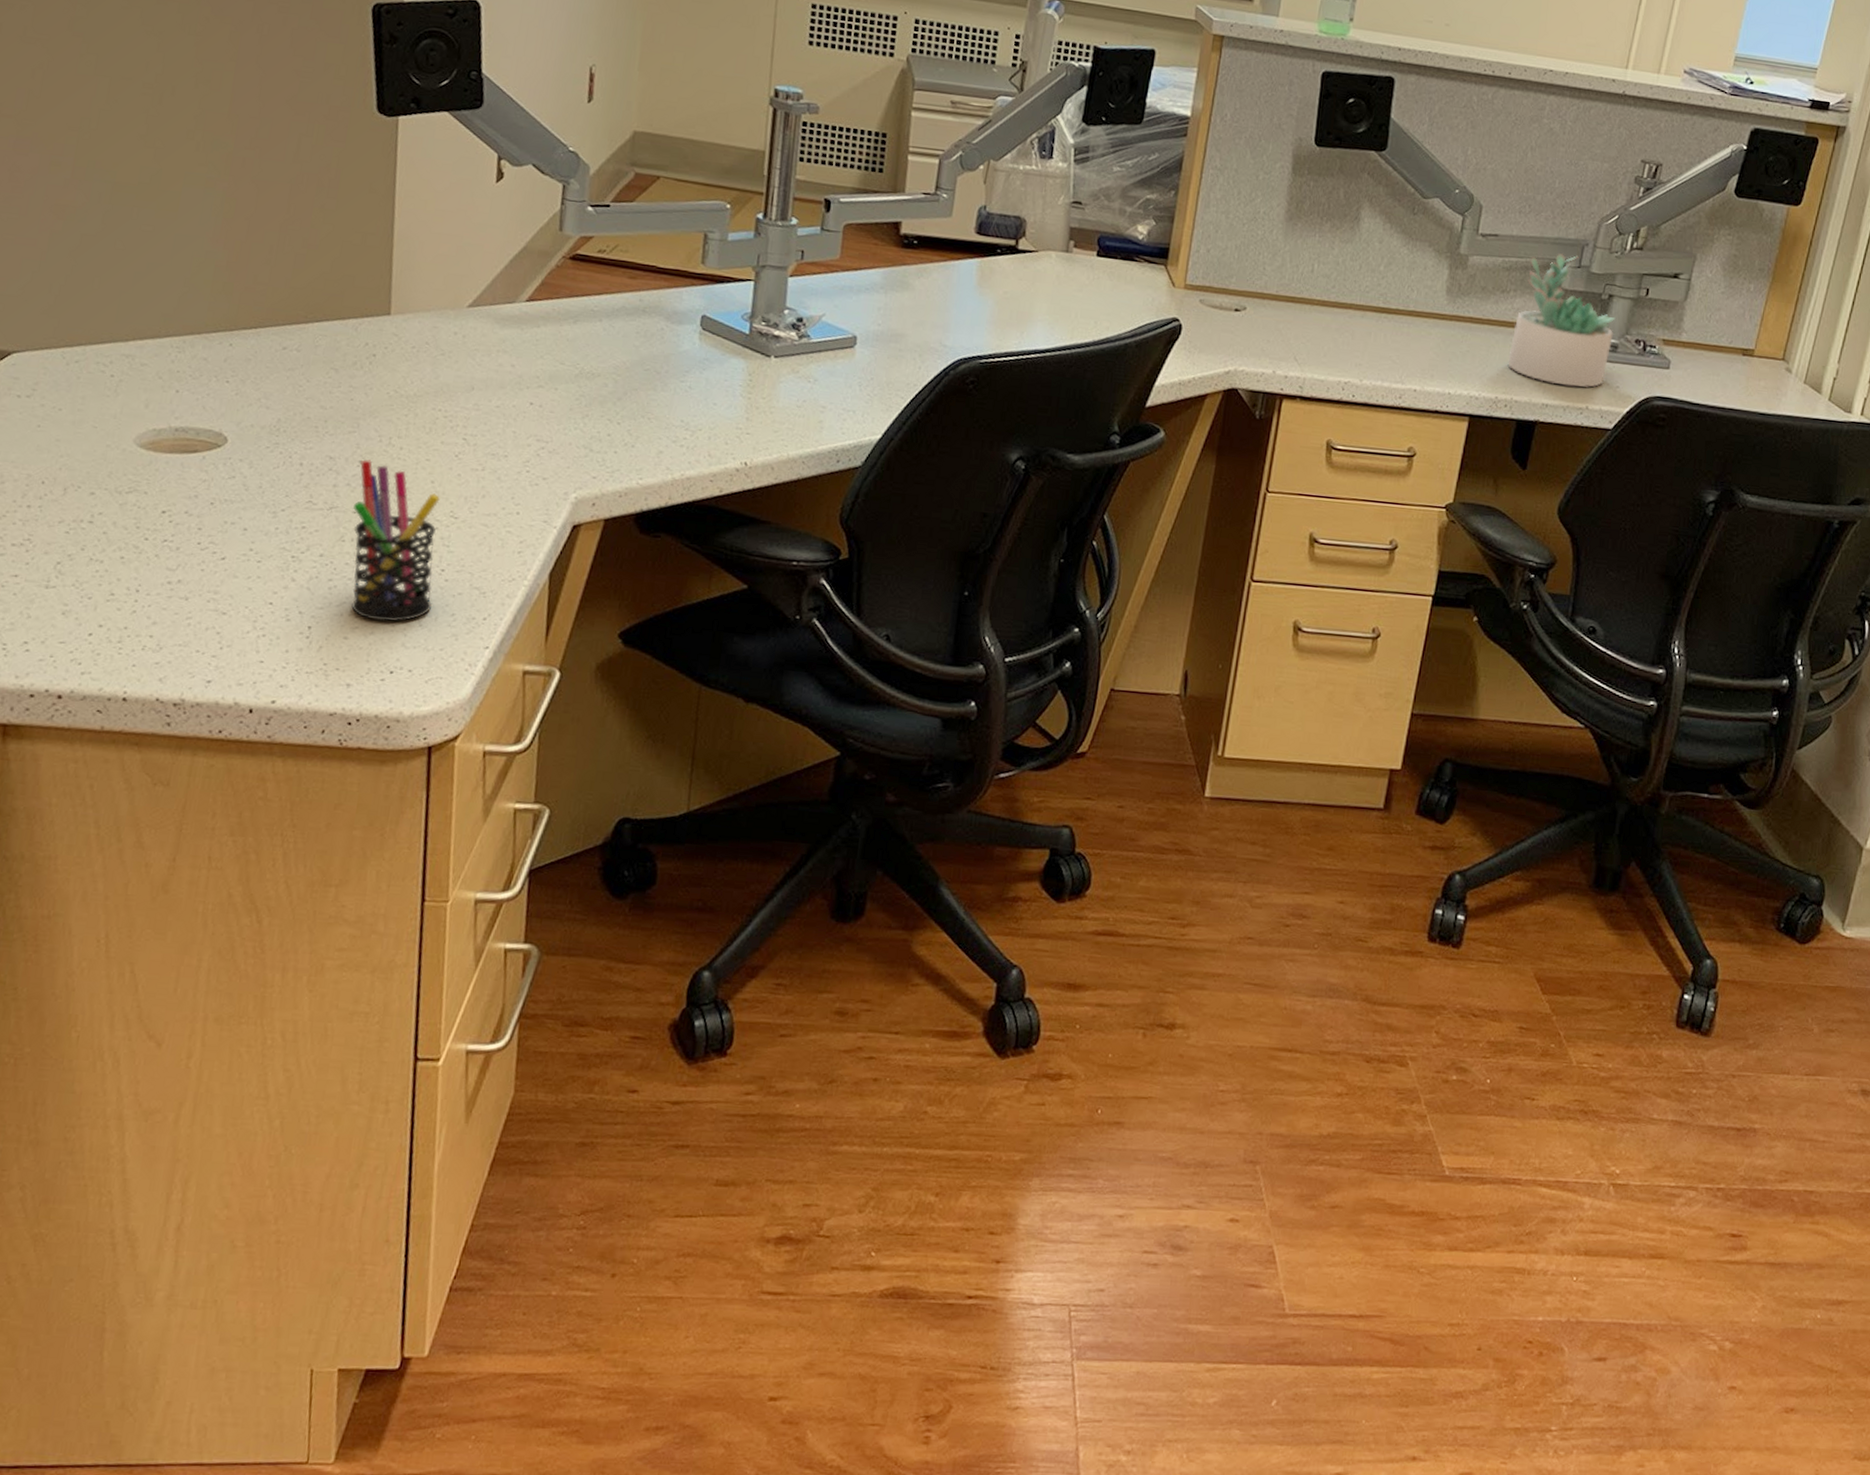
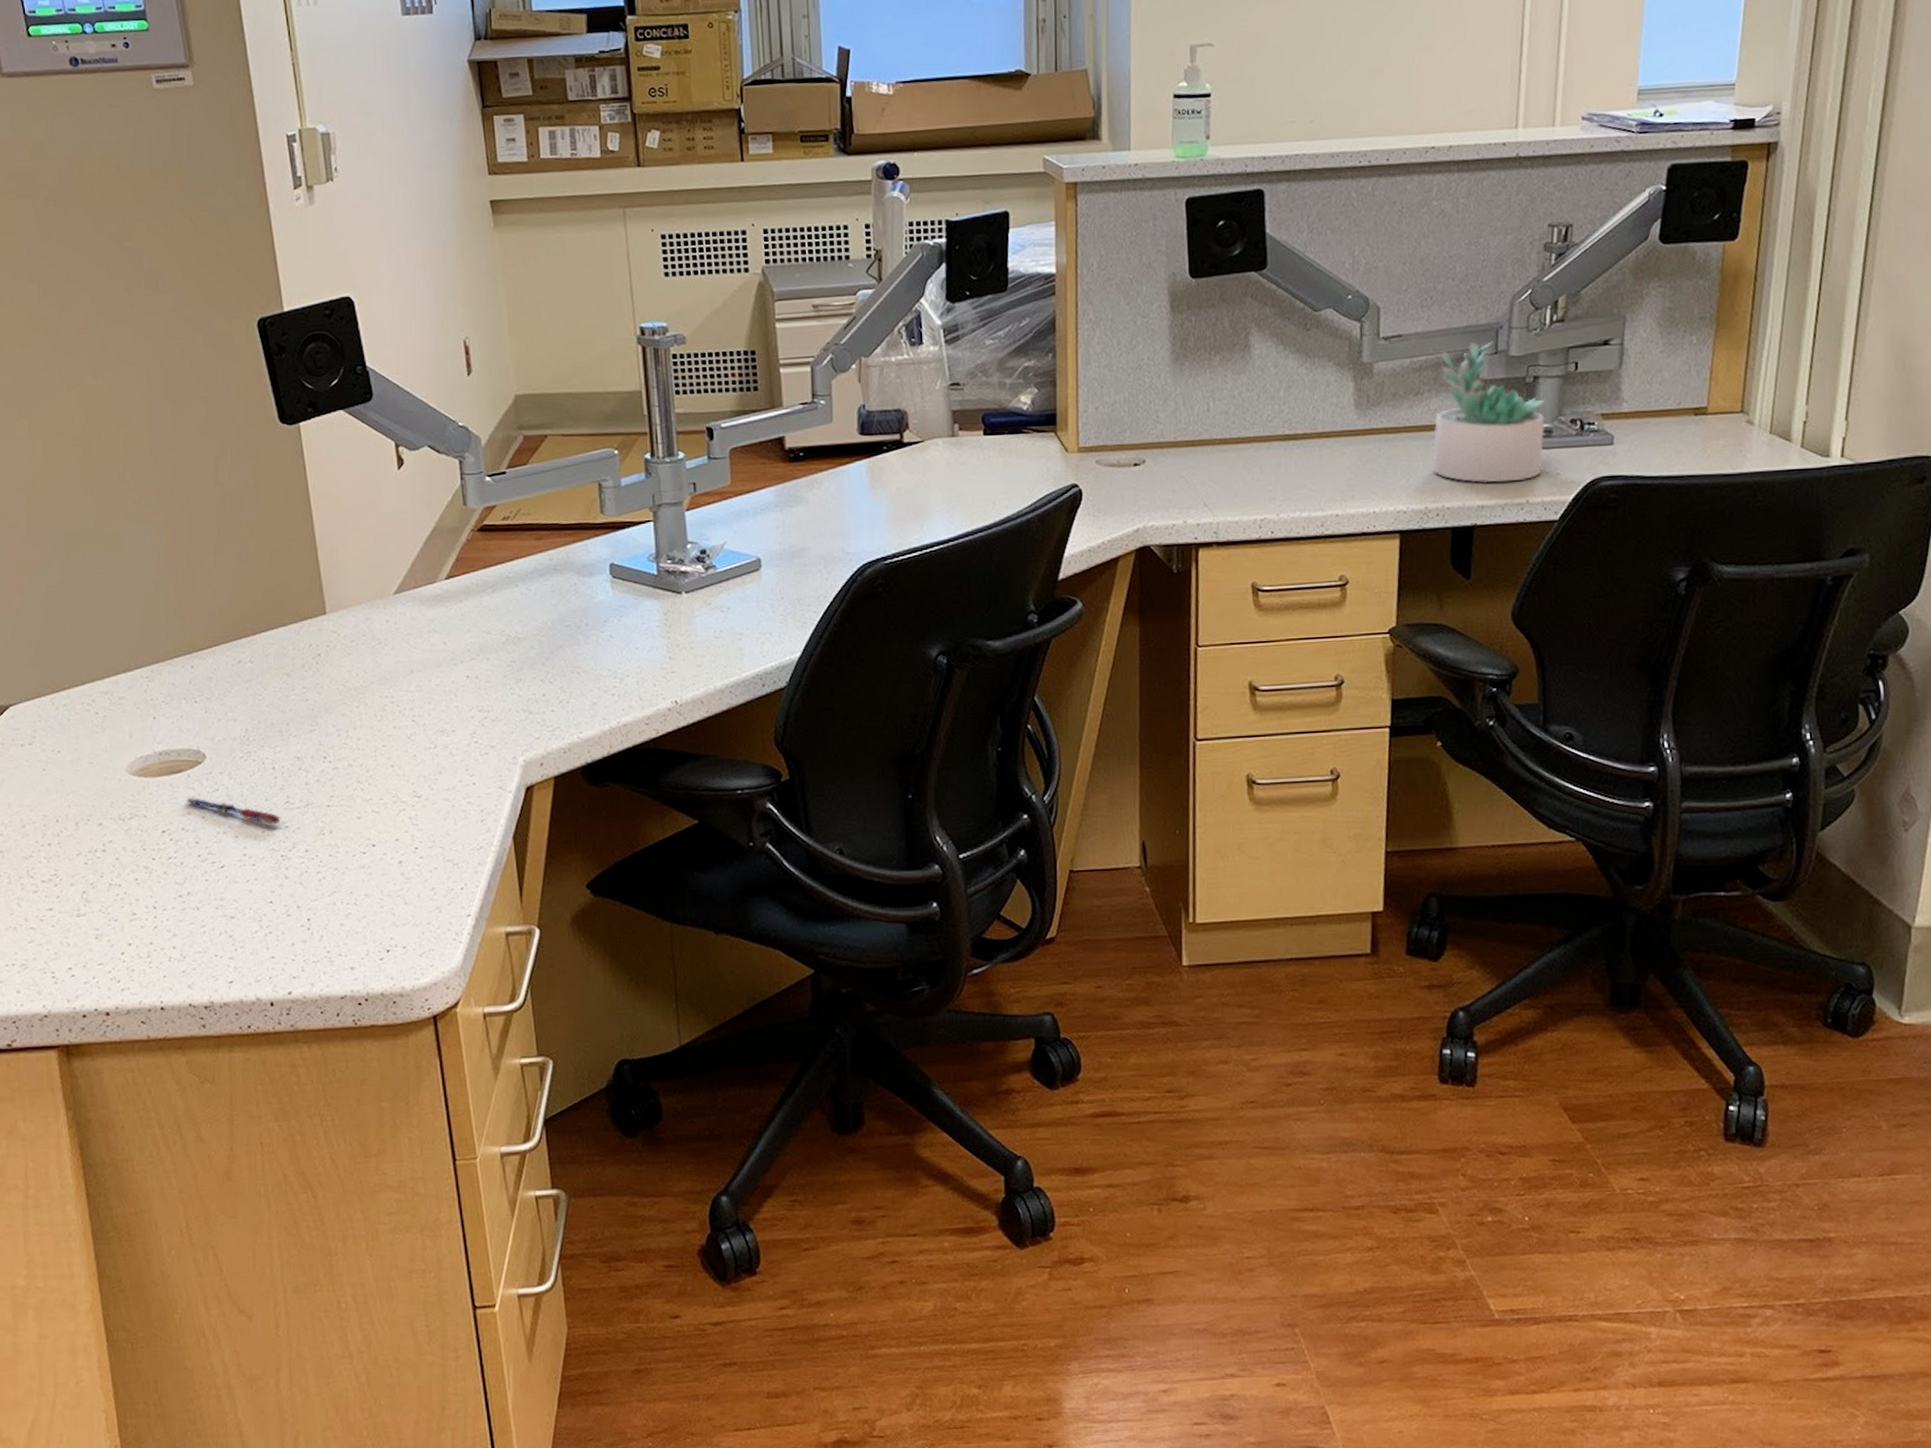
pen: none [193,481,301,523] -> present [185,798,282,825]
pen holder: present [351,459,440,622] -> none [325,754,412,905]

